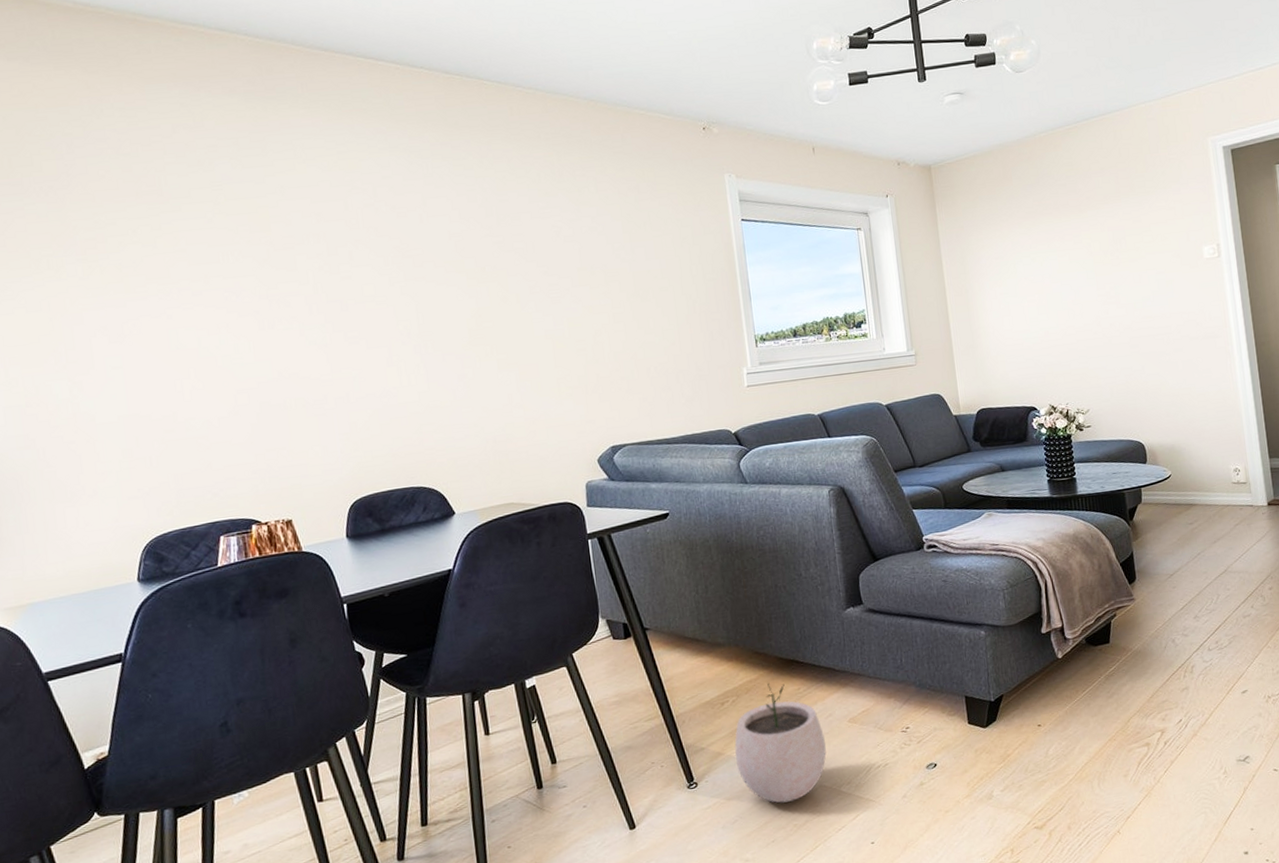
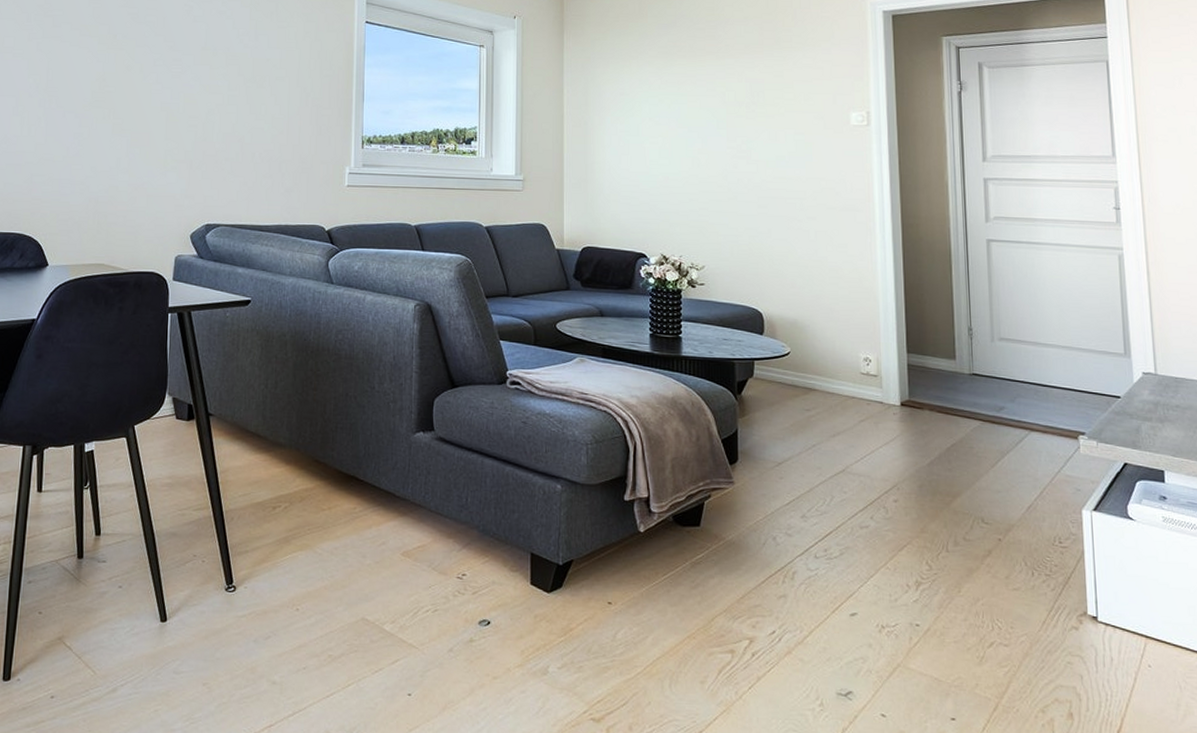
plant pot: present [734,682,827,803] -> none [279,495,374,629]

